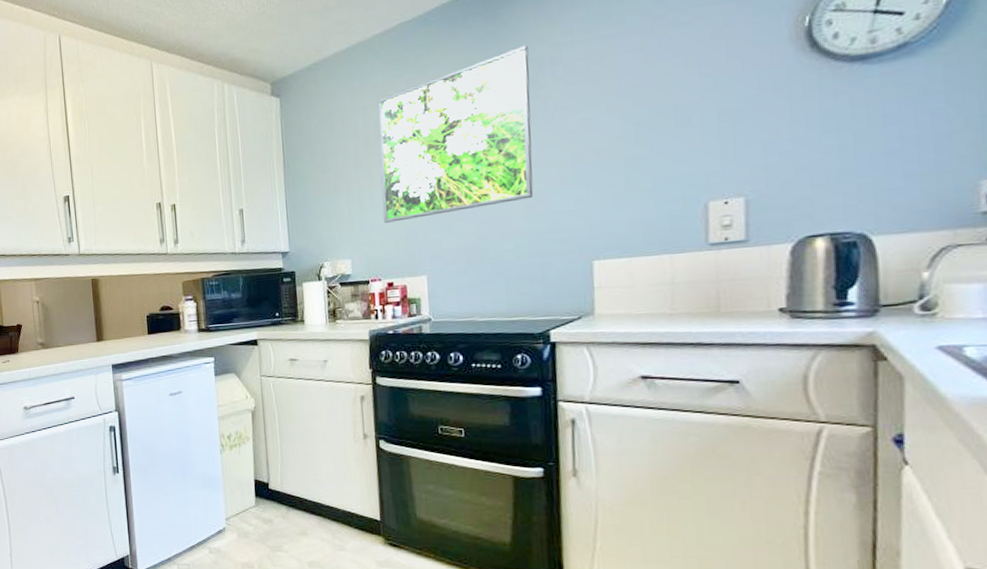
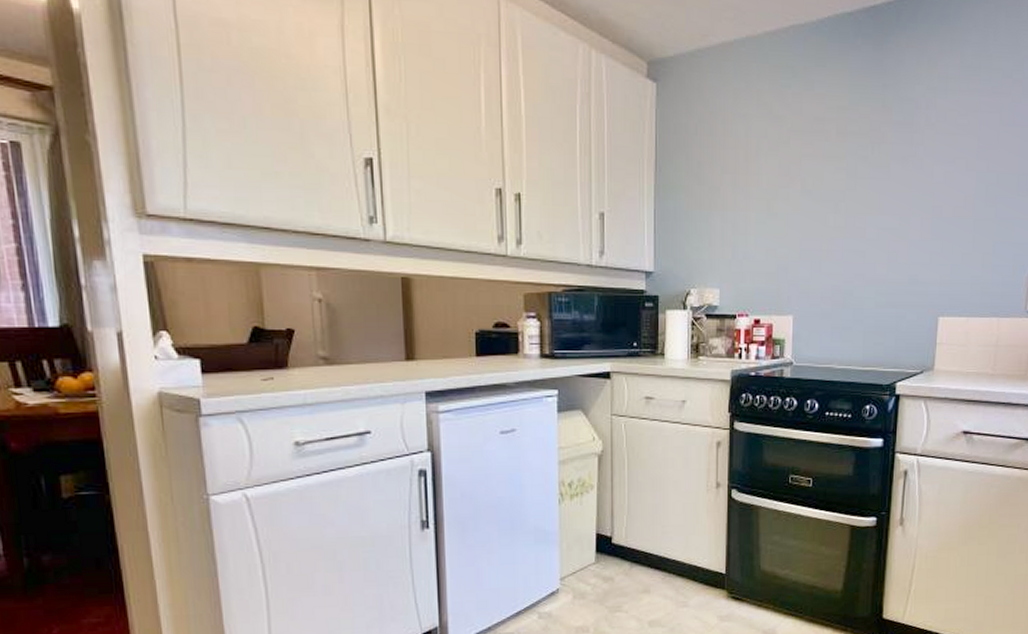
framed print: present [377,45,534,223] -> none [756,81,908,253]

